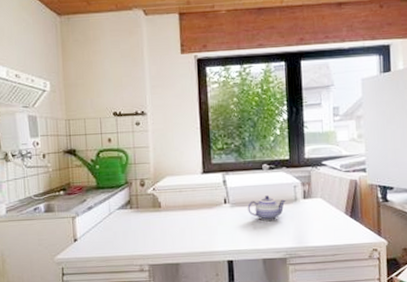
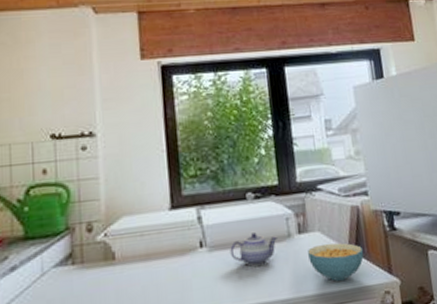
cereal bowl: none [310,208,358,237] -> present [308,242,364,281]

